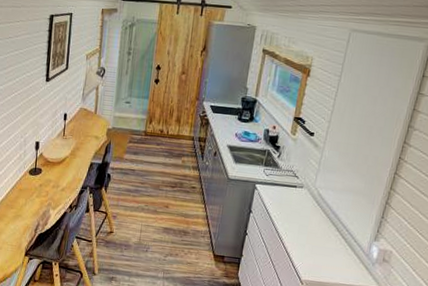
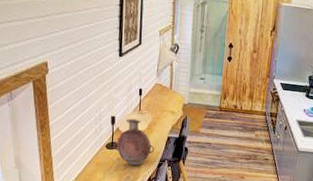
vase: none [37,143,77,193] -> present [114,118,154,166]

